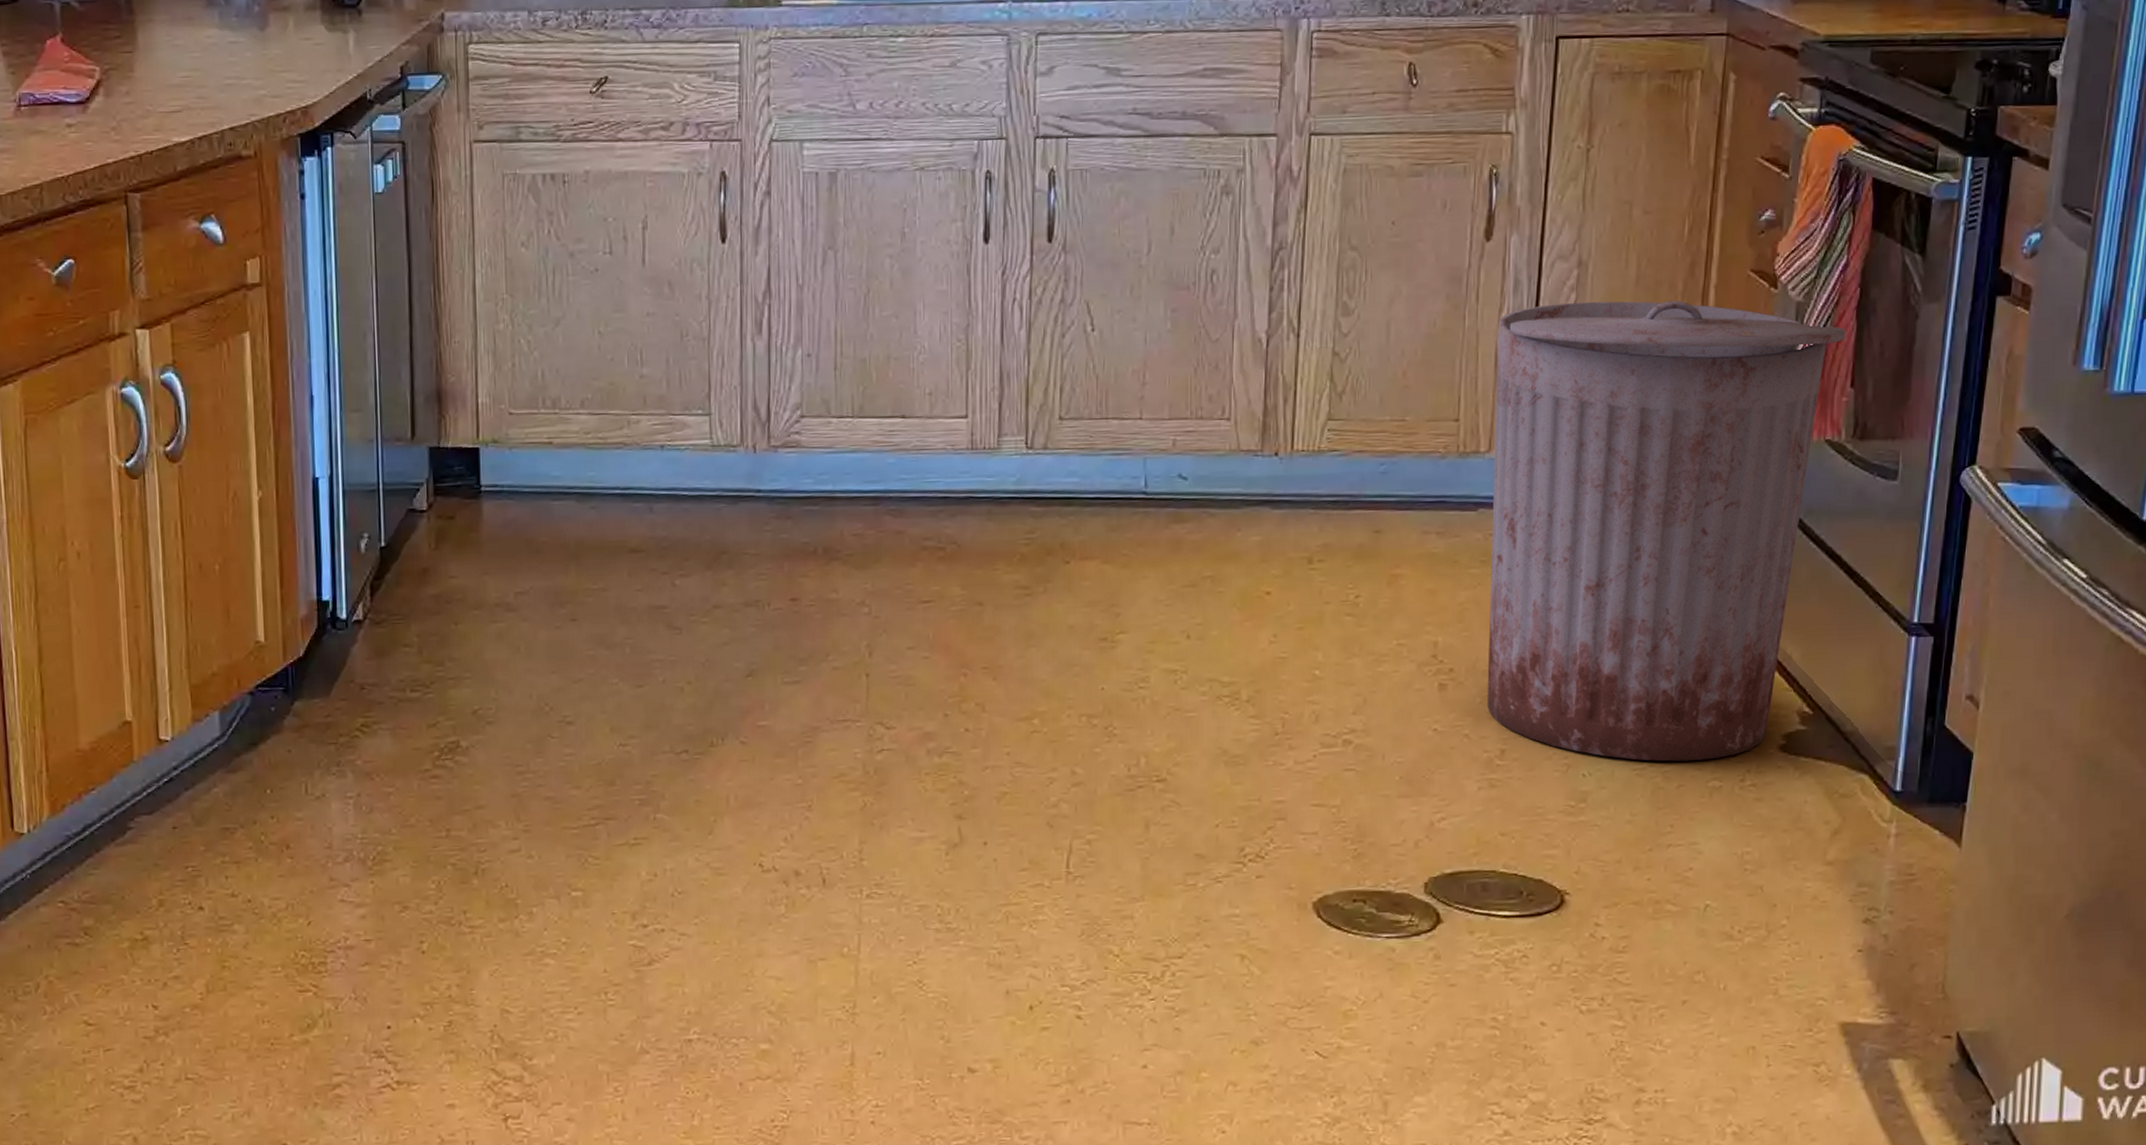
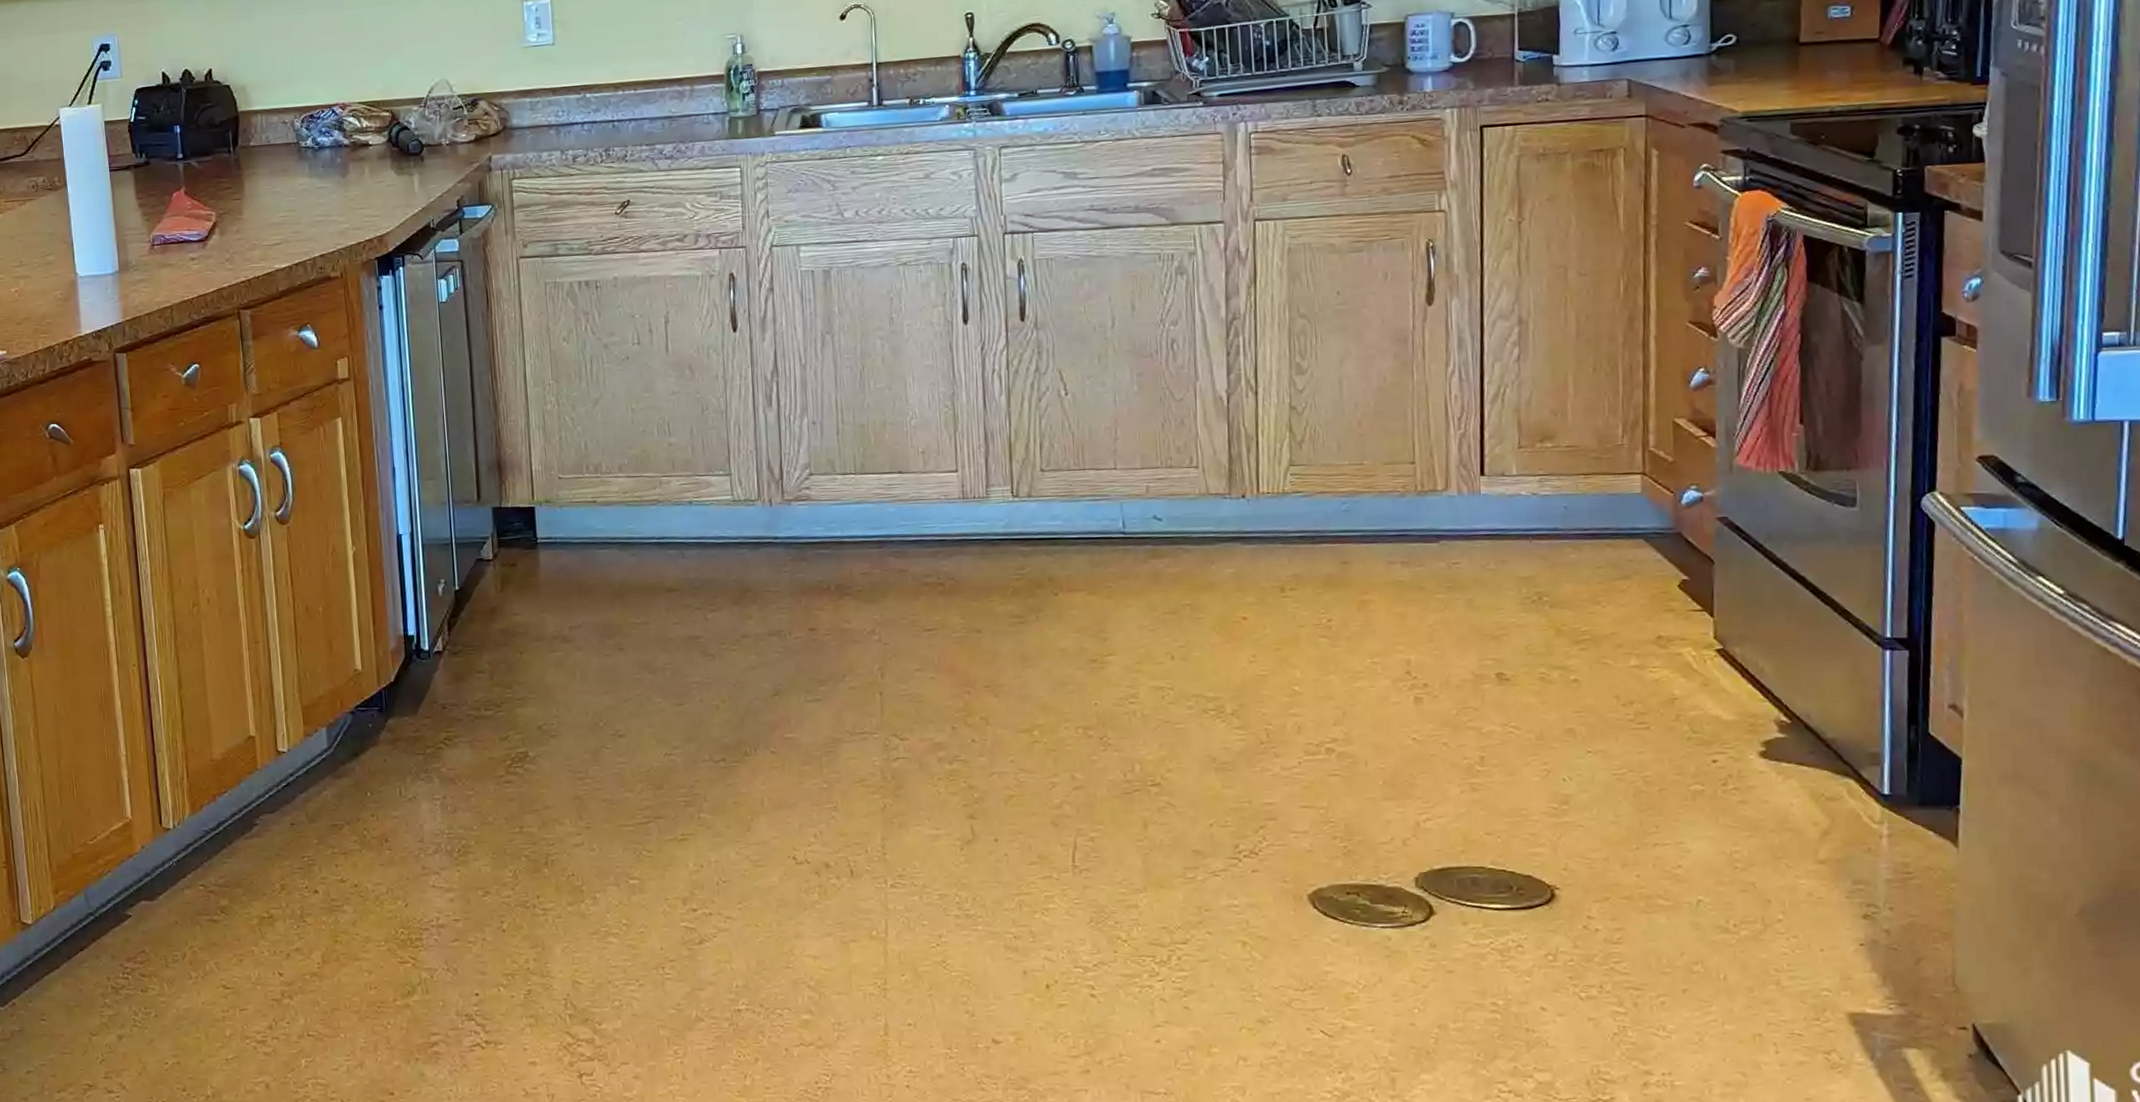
trash can: present [1487,300,1846,762] -> none [1445,351,1790,767]

